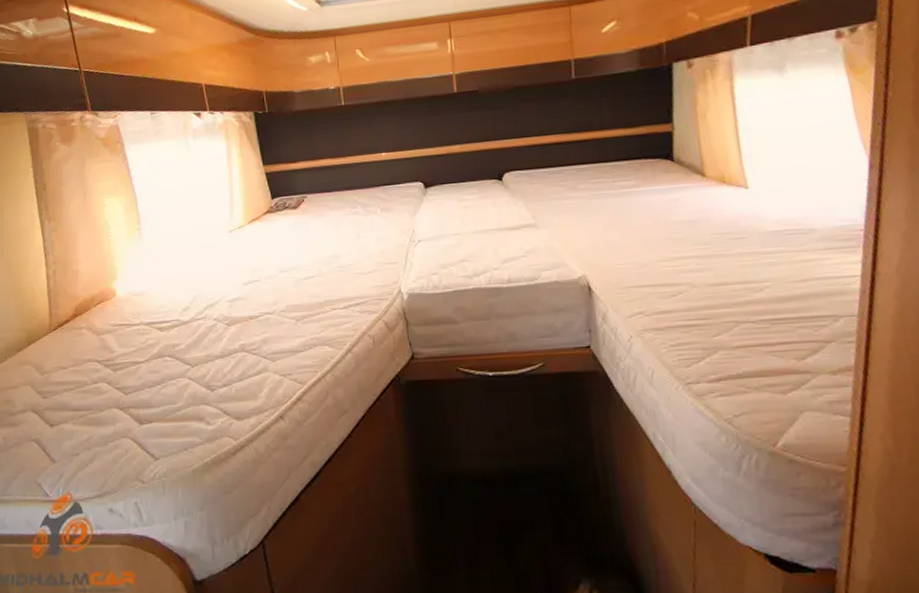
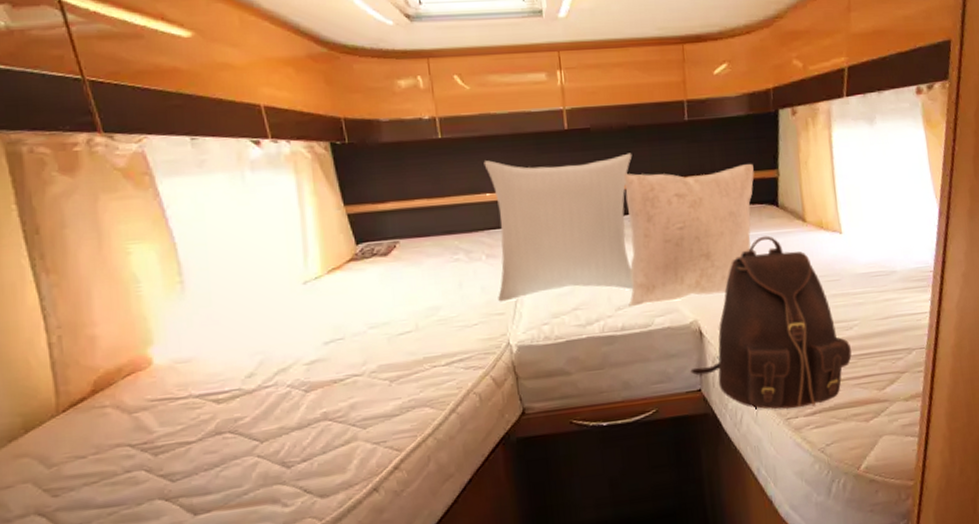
pillow: none [380,112,520,252] -> present [483,153,634,302]
pillow: none [510,118,646,260] -> present [623,163,754,307]
backpack: none [579,191,763,373] -> present [690,235,852,409]

